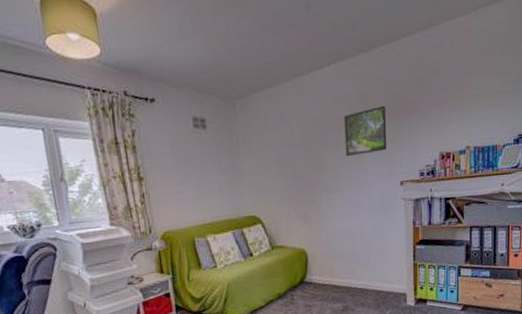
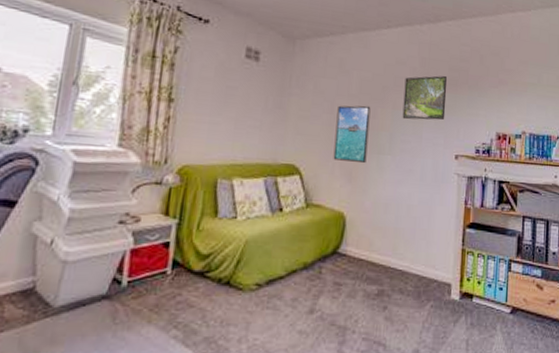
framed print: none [284,150,318,206] -> present [333,105,371,164]

